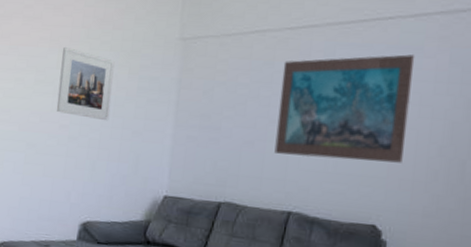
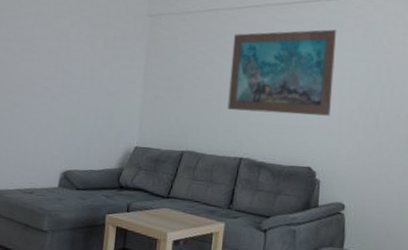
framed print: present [56,47,115,121] -> none [40,21,92,84]

